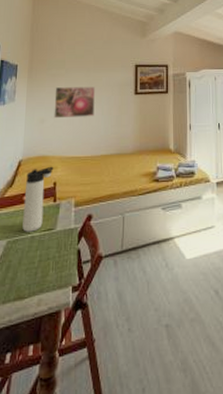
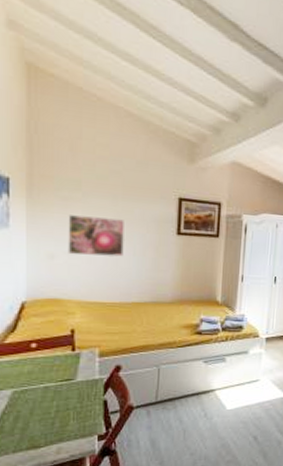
thermos bottle: present [22,166,54,232] -> none [32,311,71,382]

